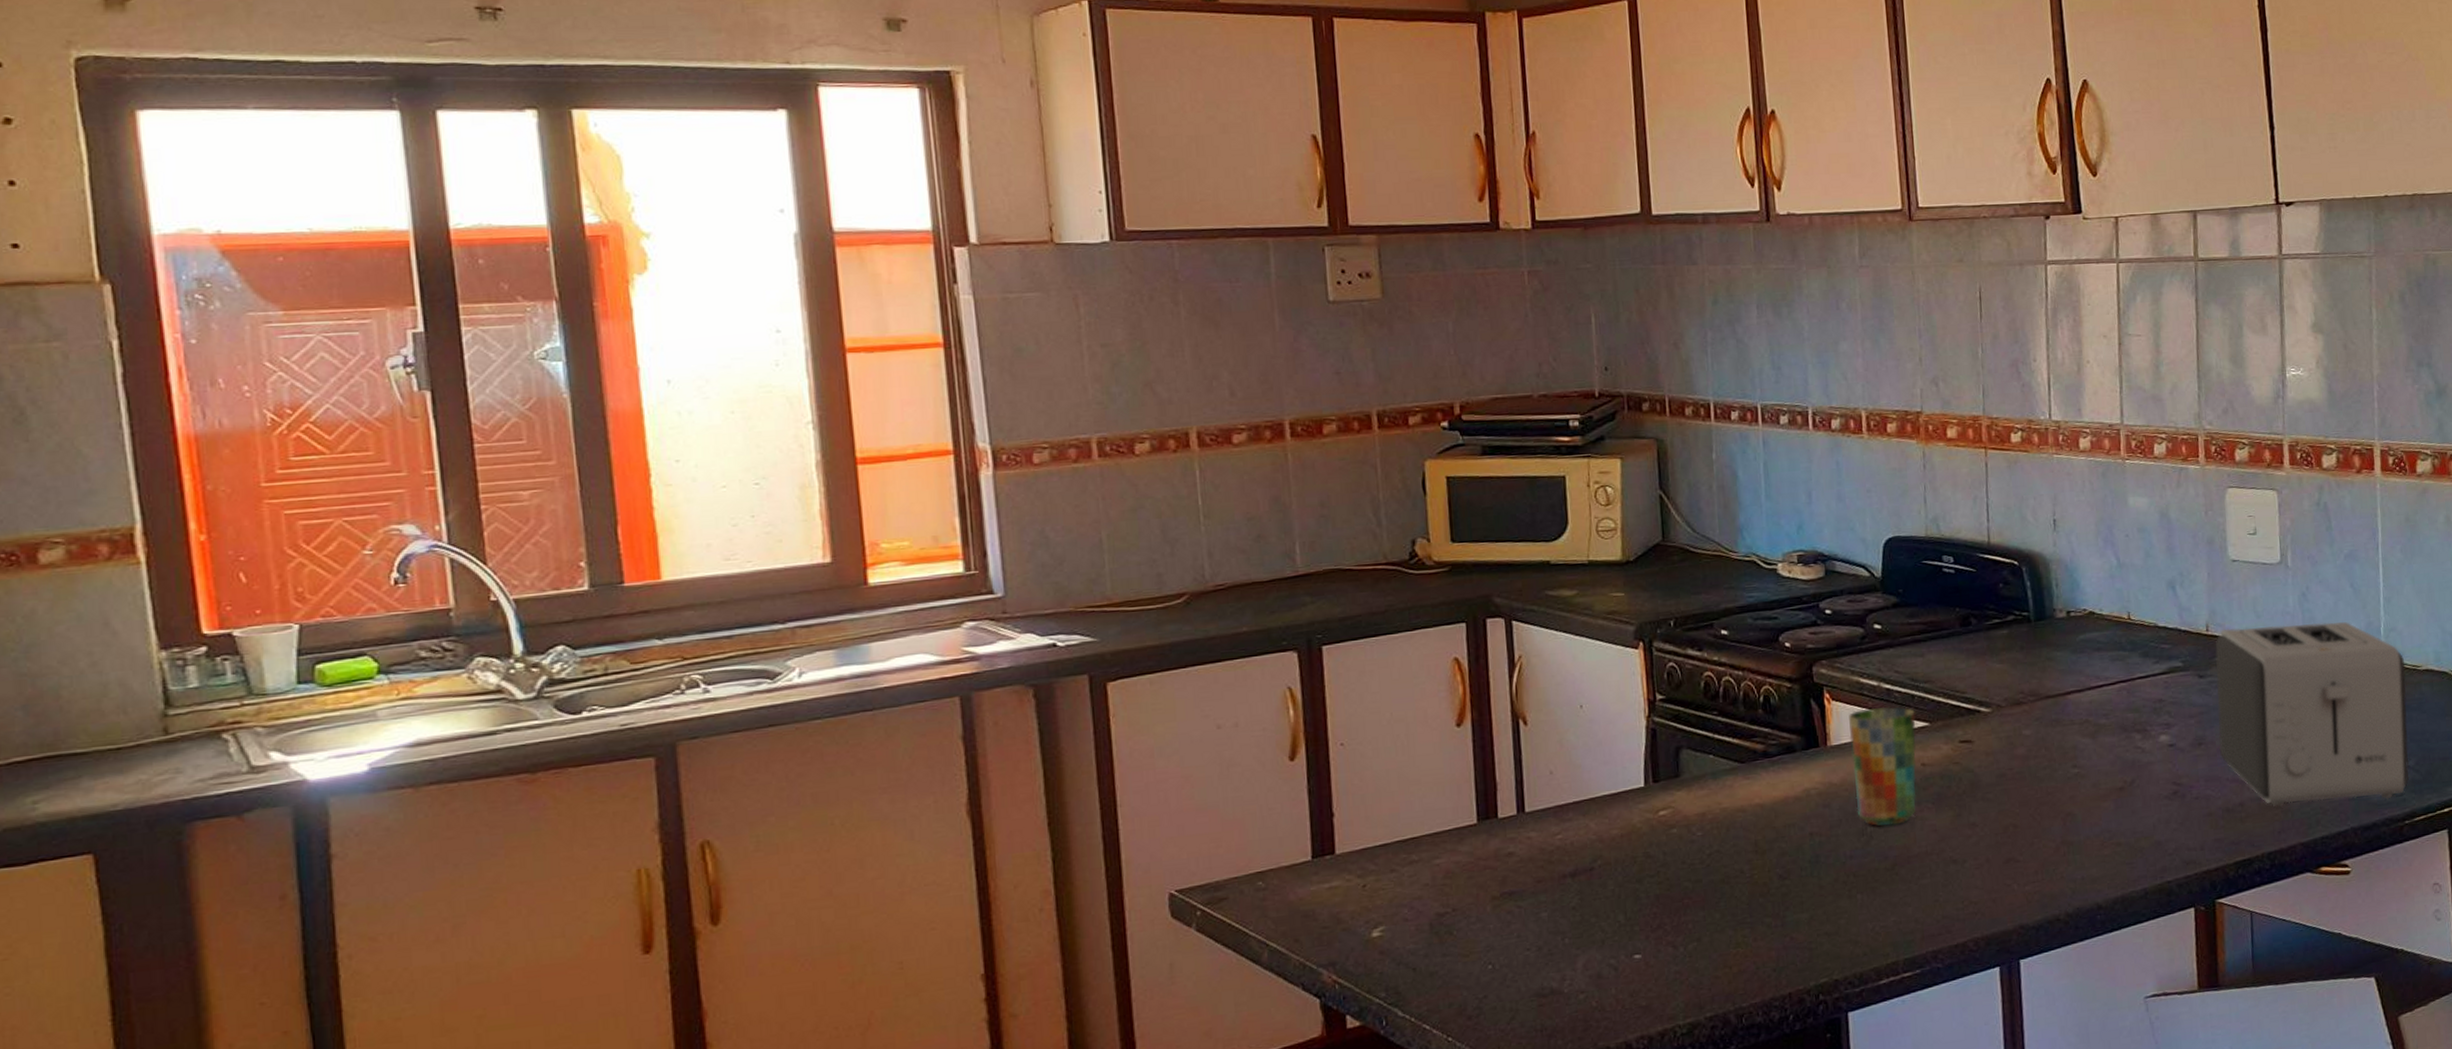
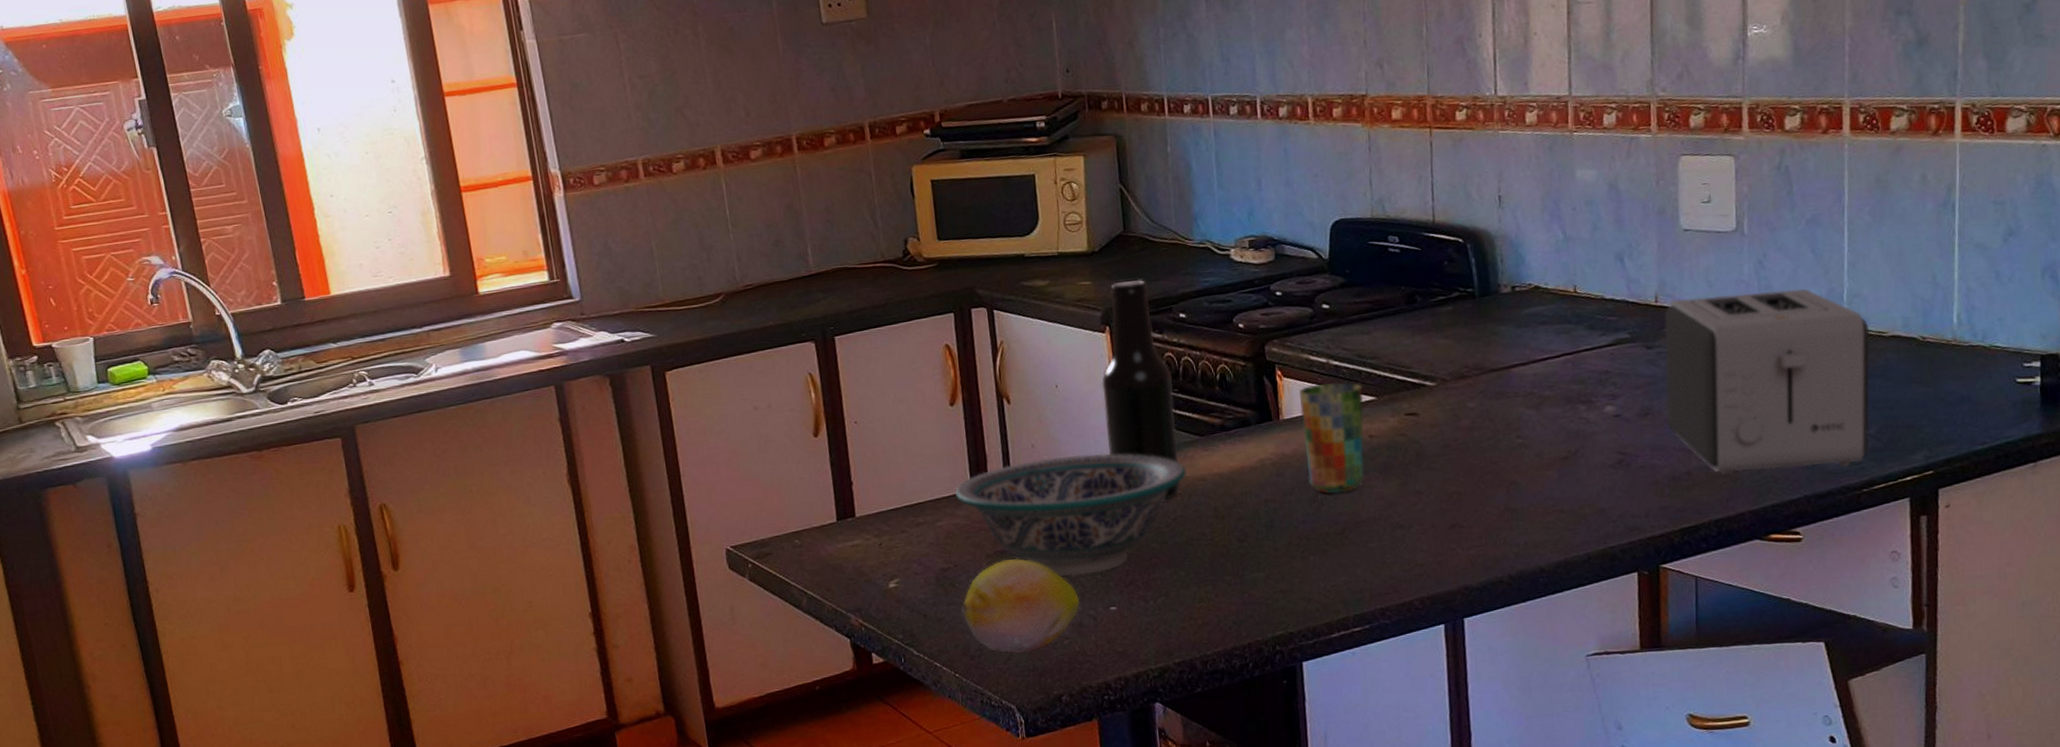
bowl: none [1457,781,1725,921] -> present [954,453,1187,576]
fruit: none [1458,901,1600,1011] -> present [961,559,1081,654]
beer bottle: none [1633,592,1718,834] -> present [1102,279,1181,500]

